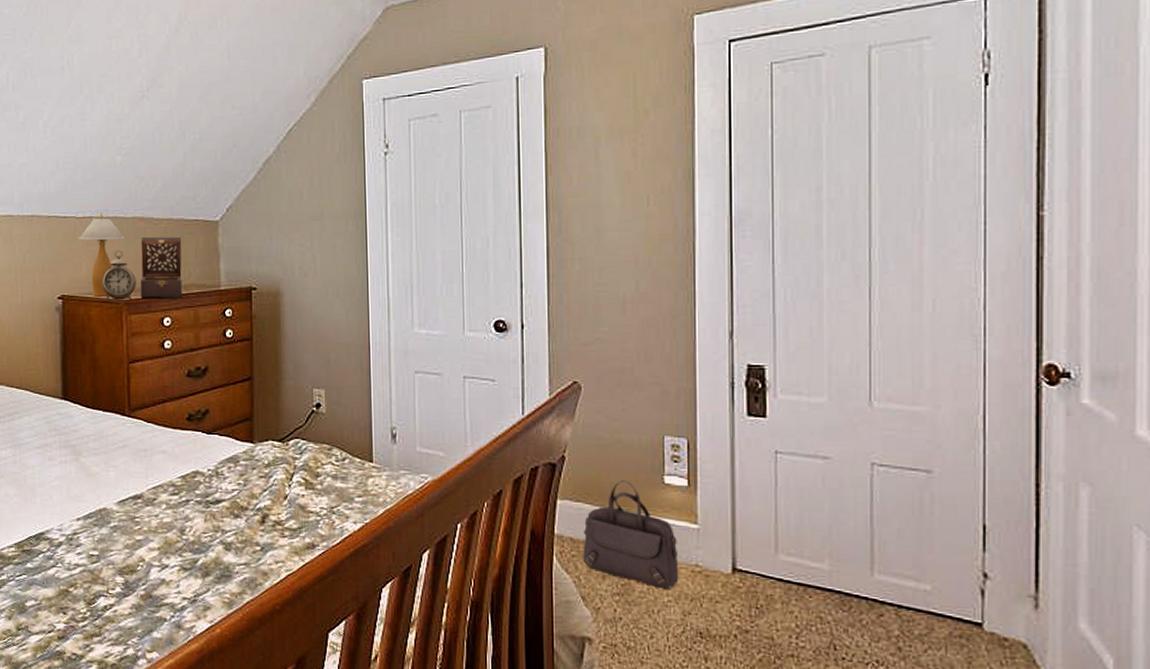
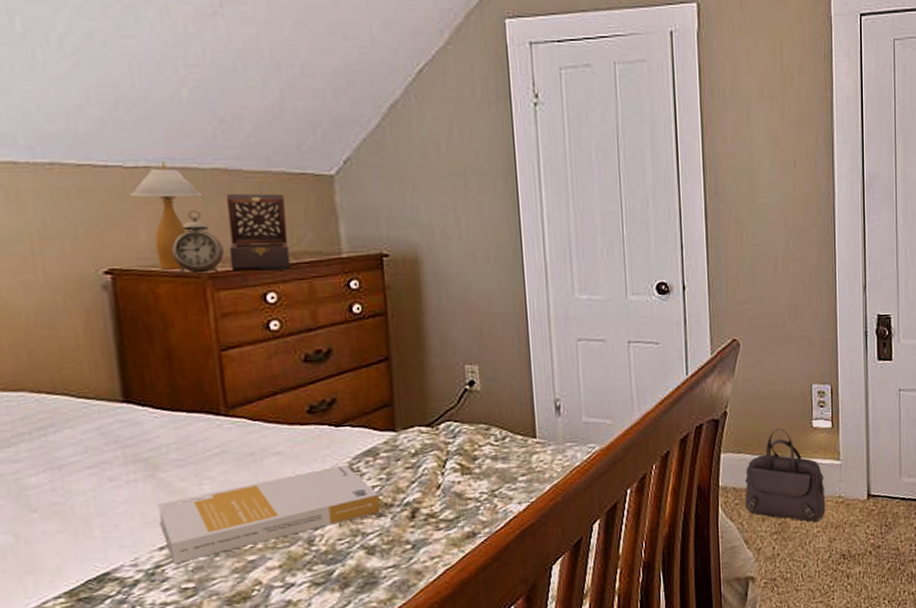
book: none [78,467,237,533] -> present [157,464,380,563]

